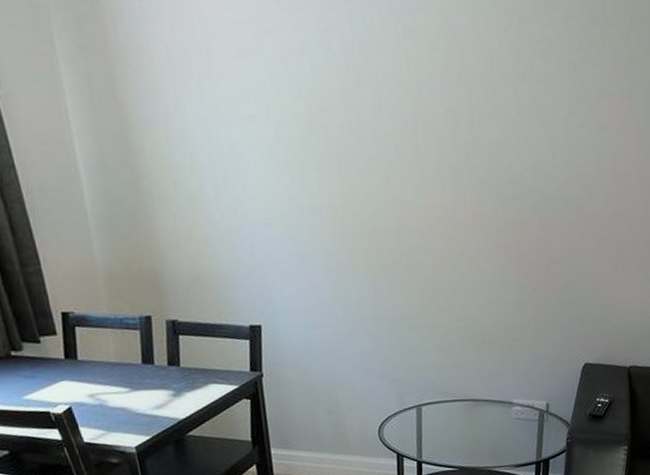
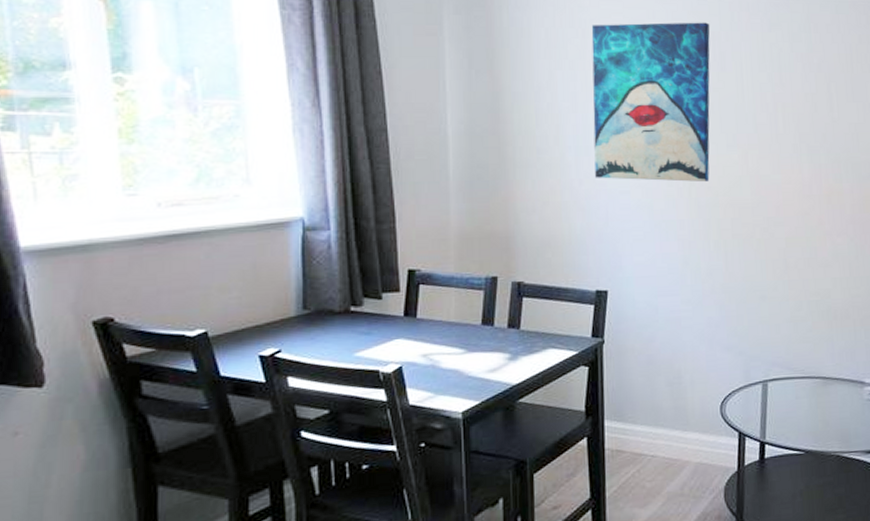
wall art: none [214,31,353,211] -> present [591,22,710,182]

